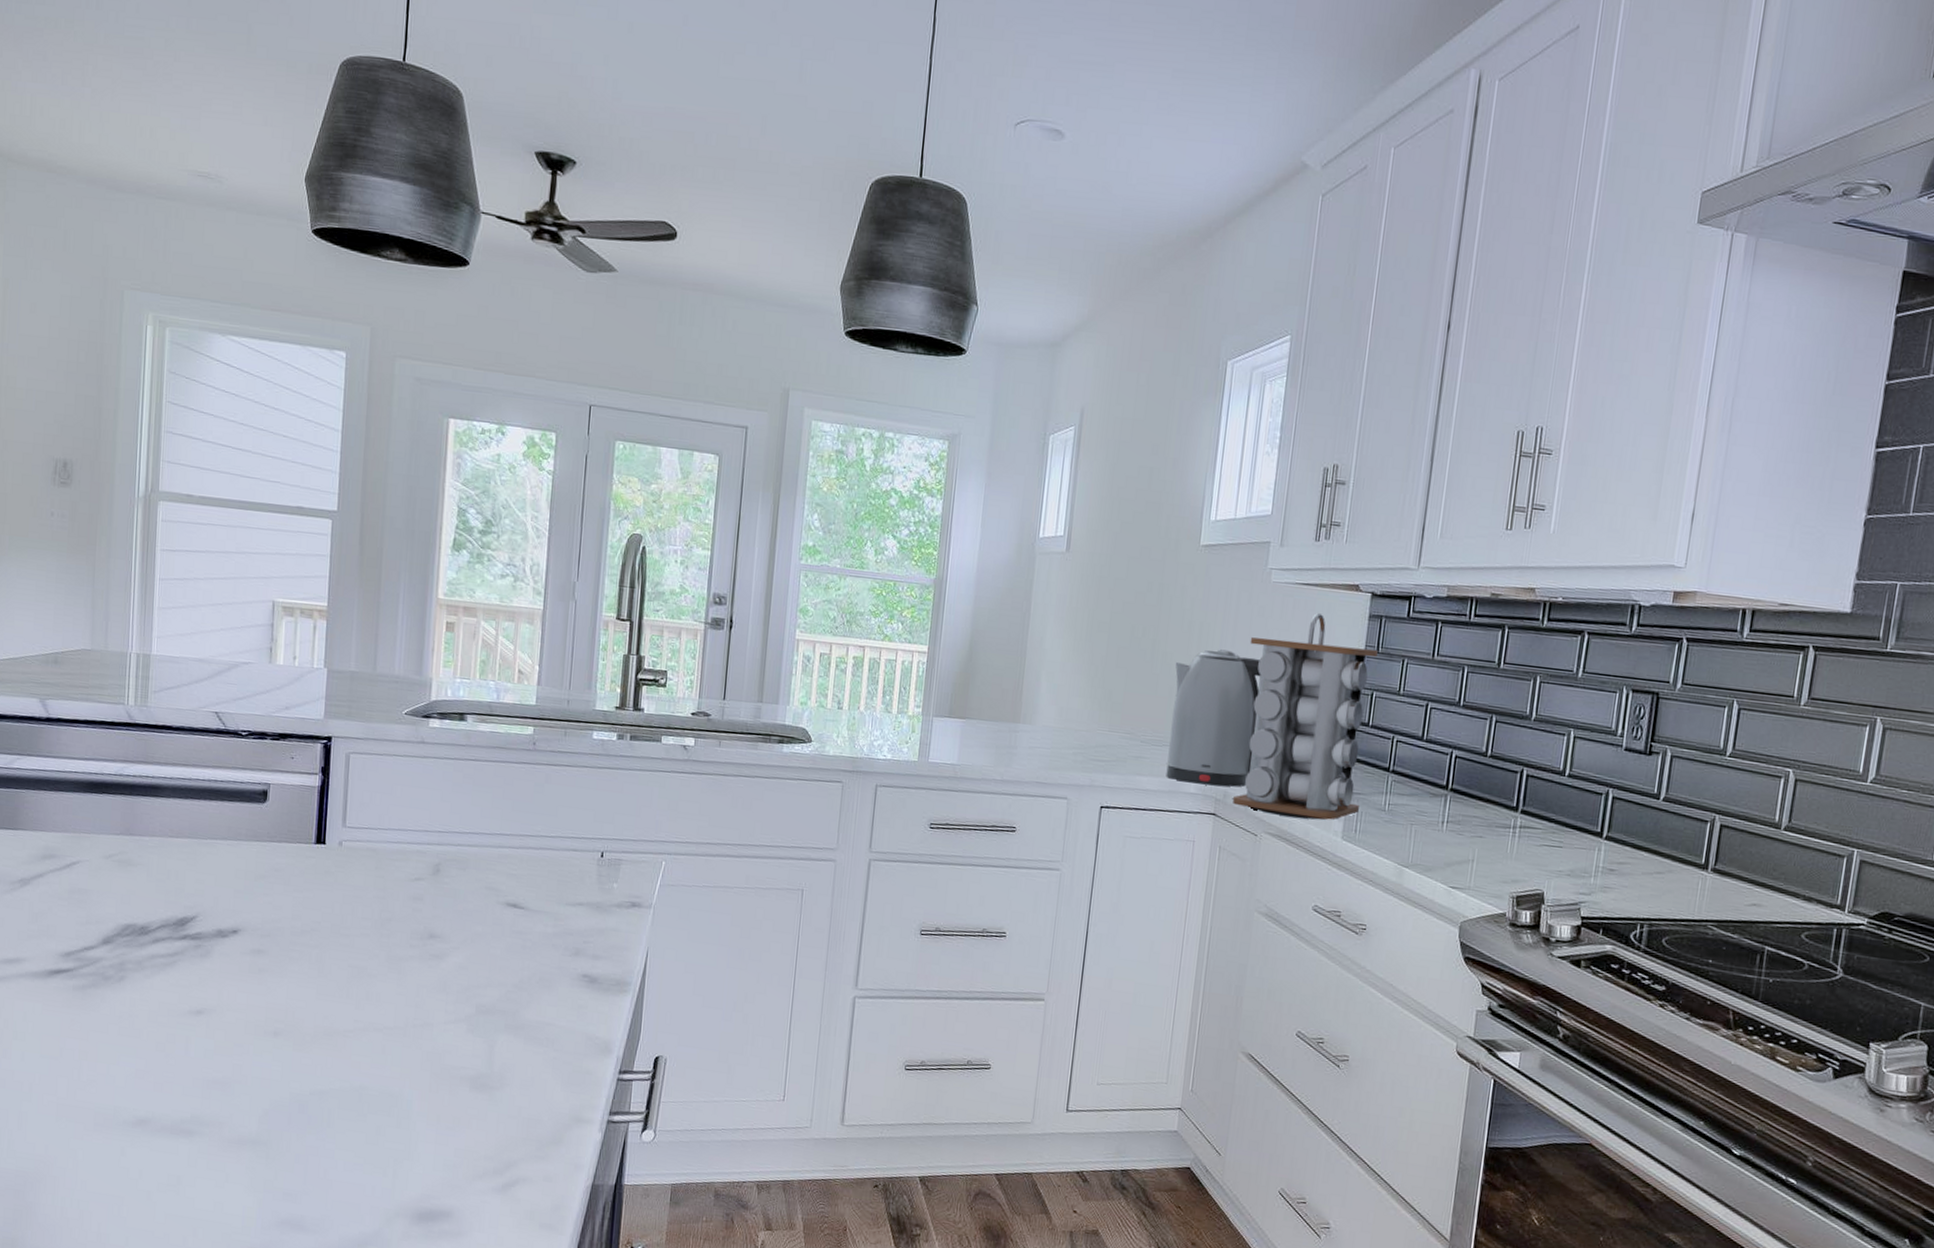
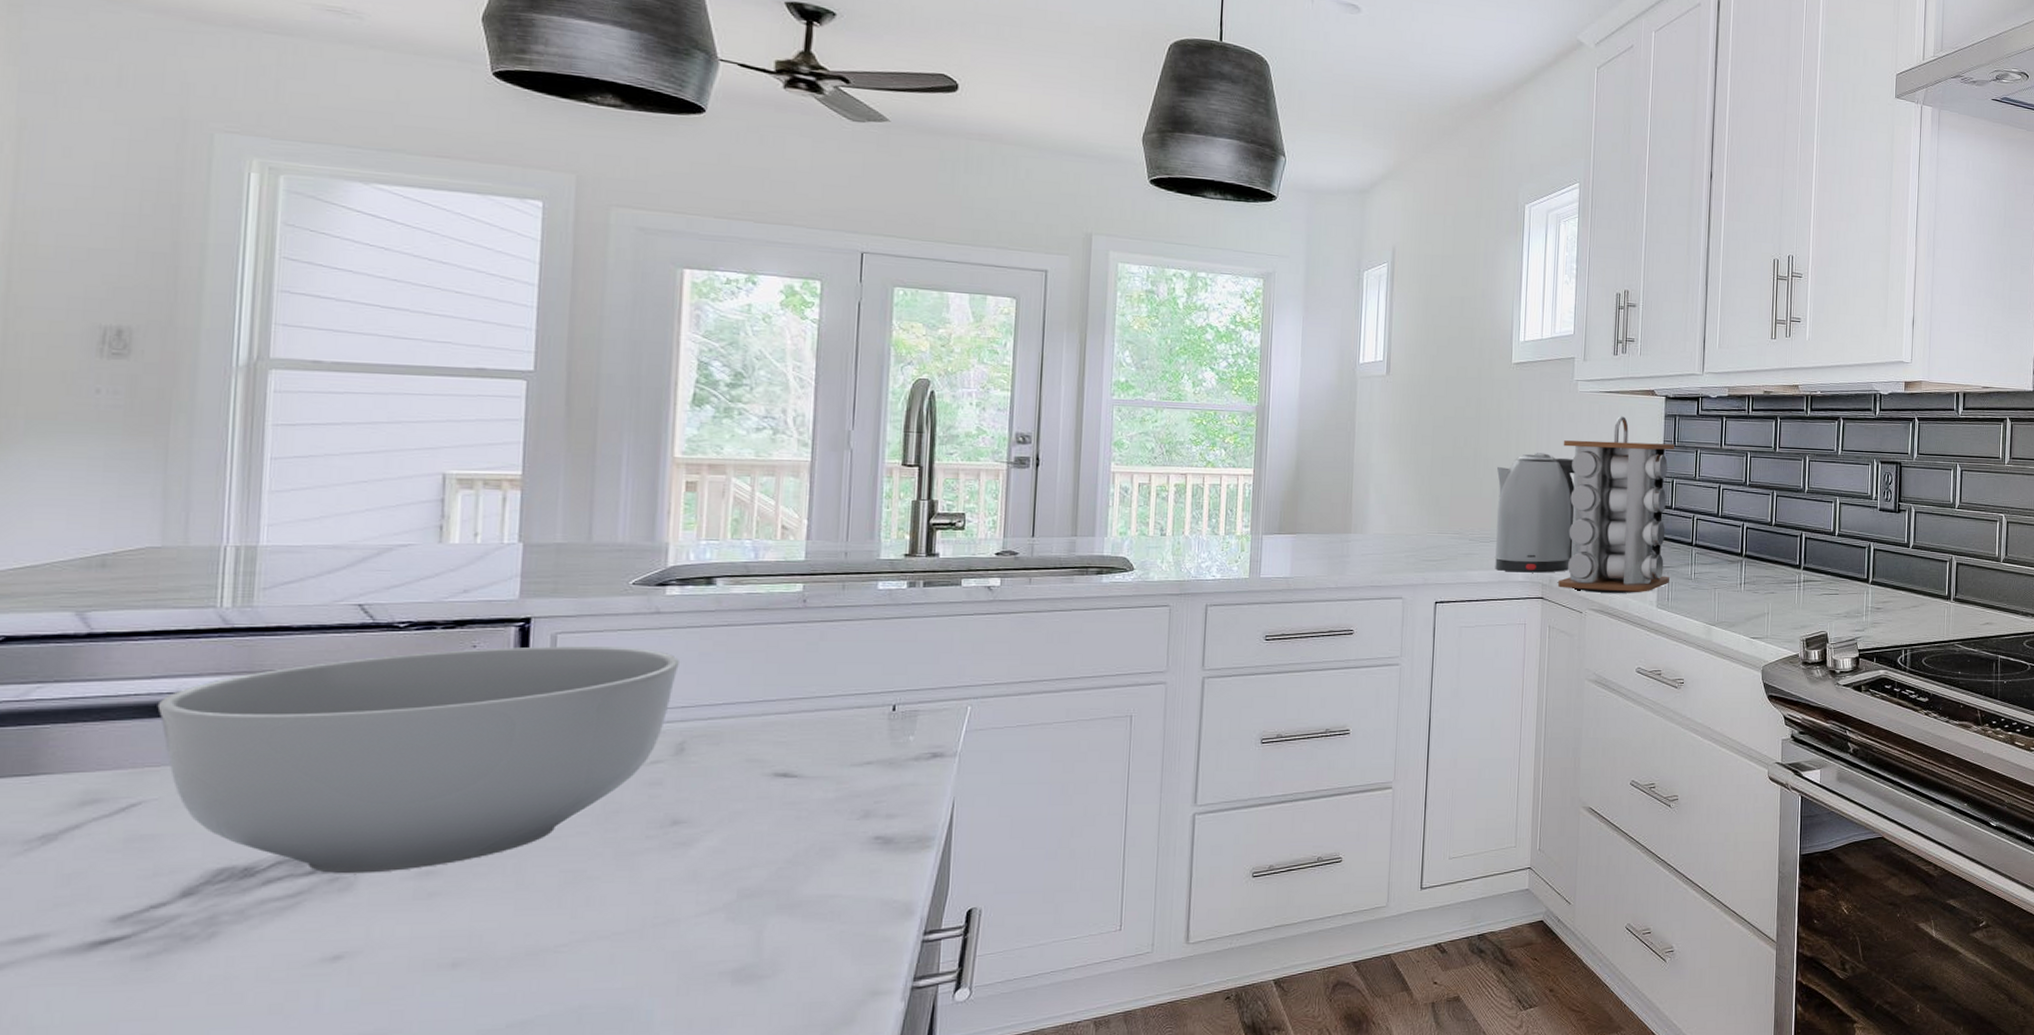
bowl: none [88,759,438,947] -> present [157,646,679,874]

